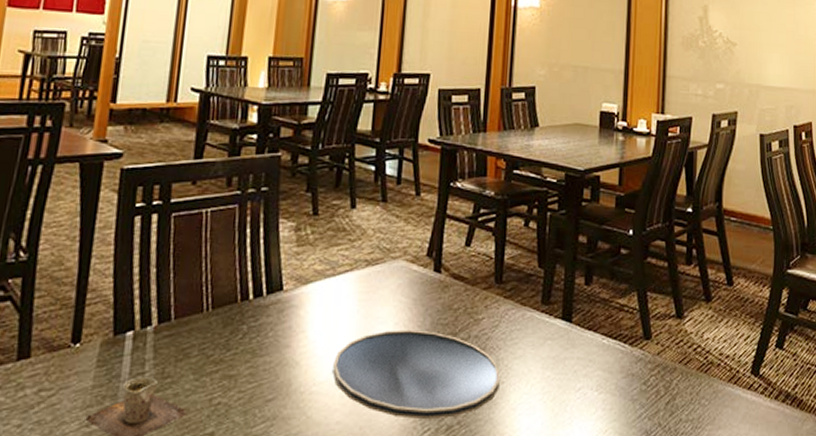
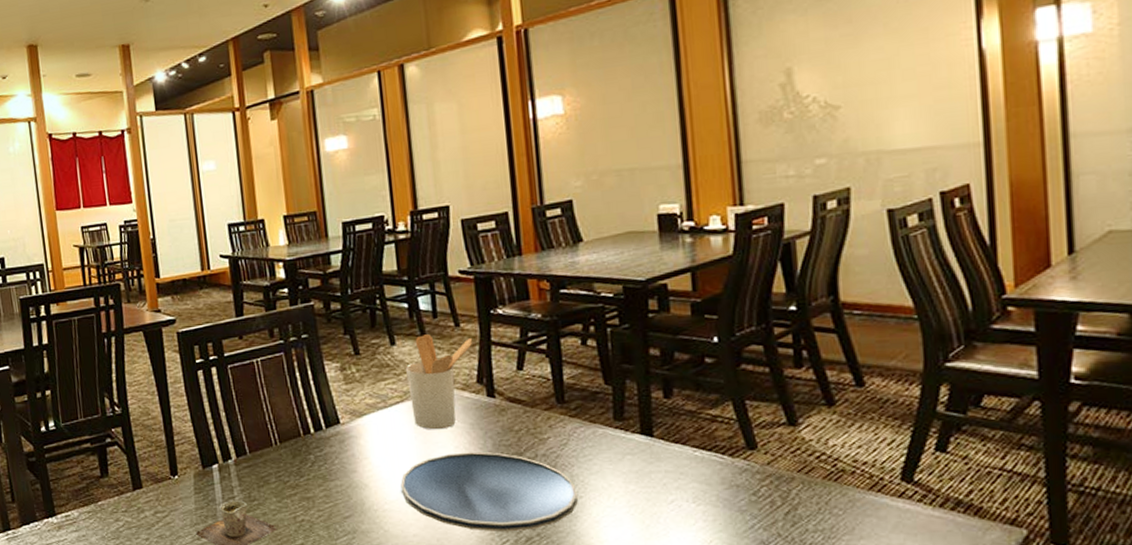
utensil holder: none [359,200,430,304] -> present [406,334,473,430]

